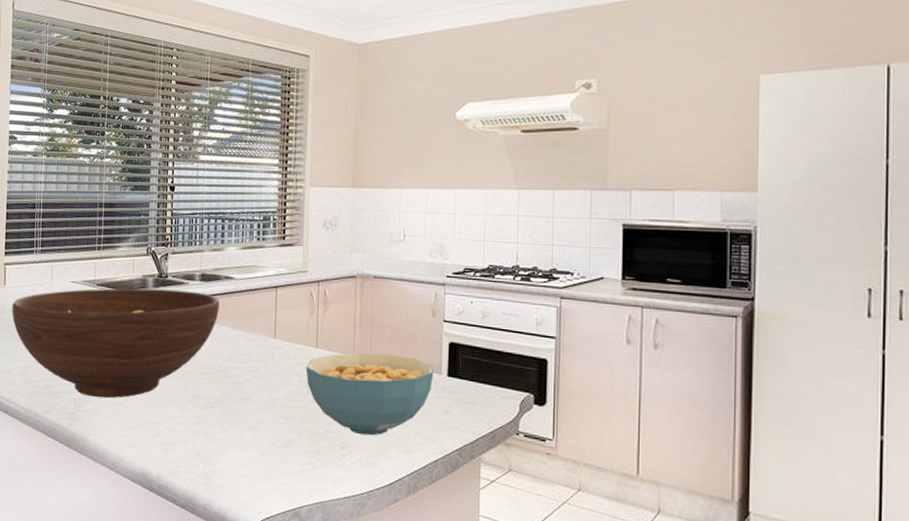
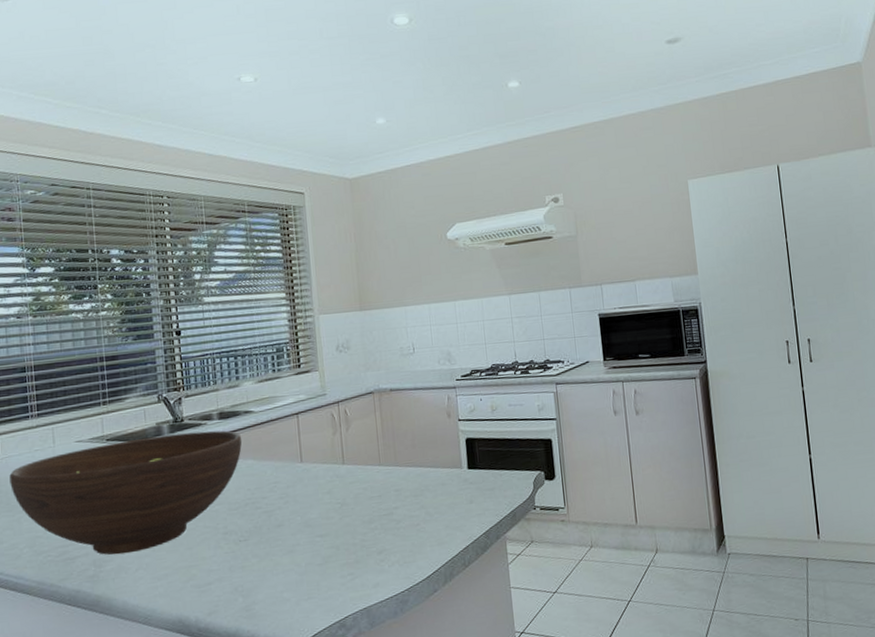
cereal bowl: present [305,353,434,436] -> none [335,457,456,538]

